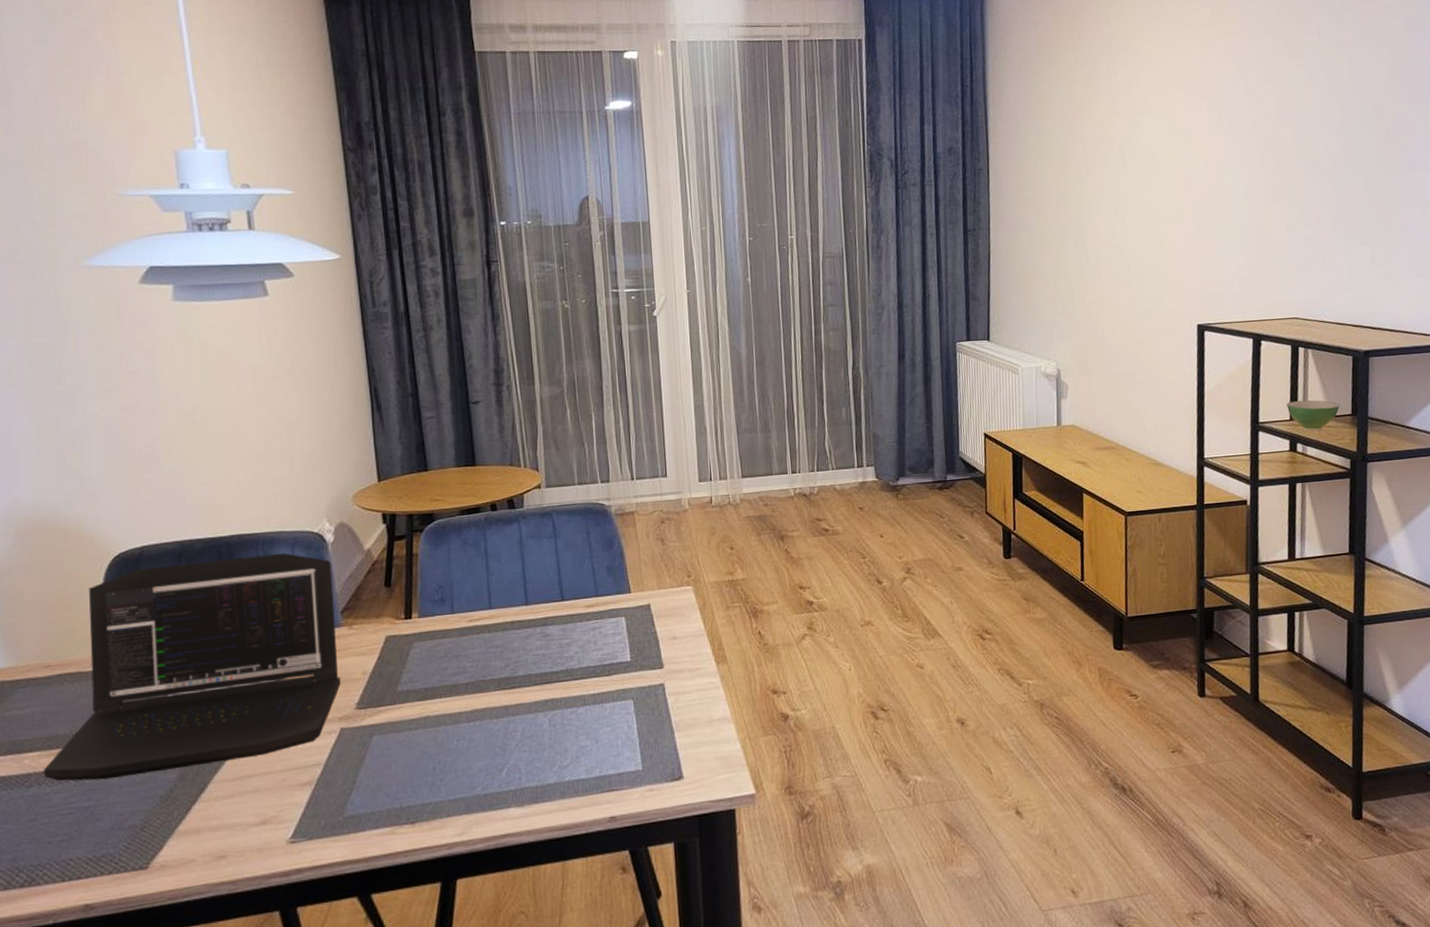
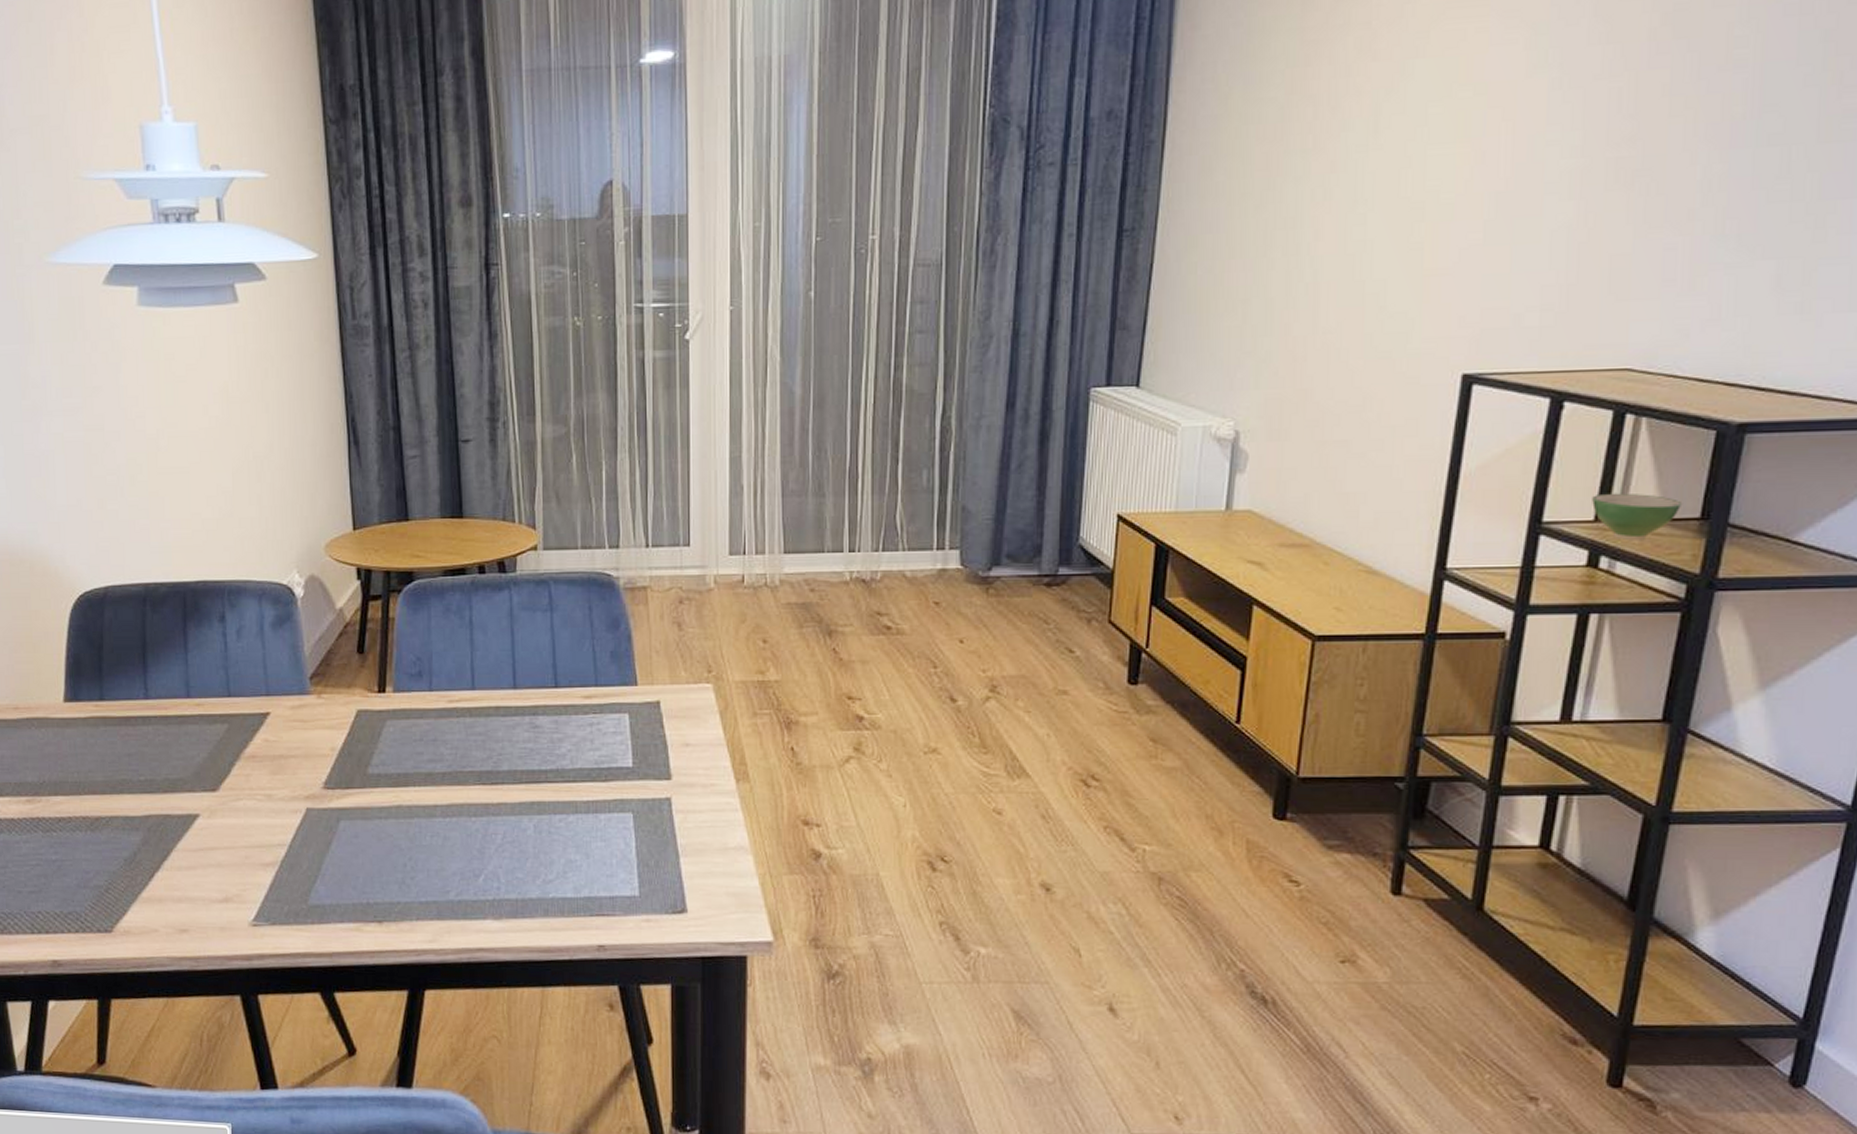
laptop: present [43,552,341,781] -> none [13,605,308,834]

